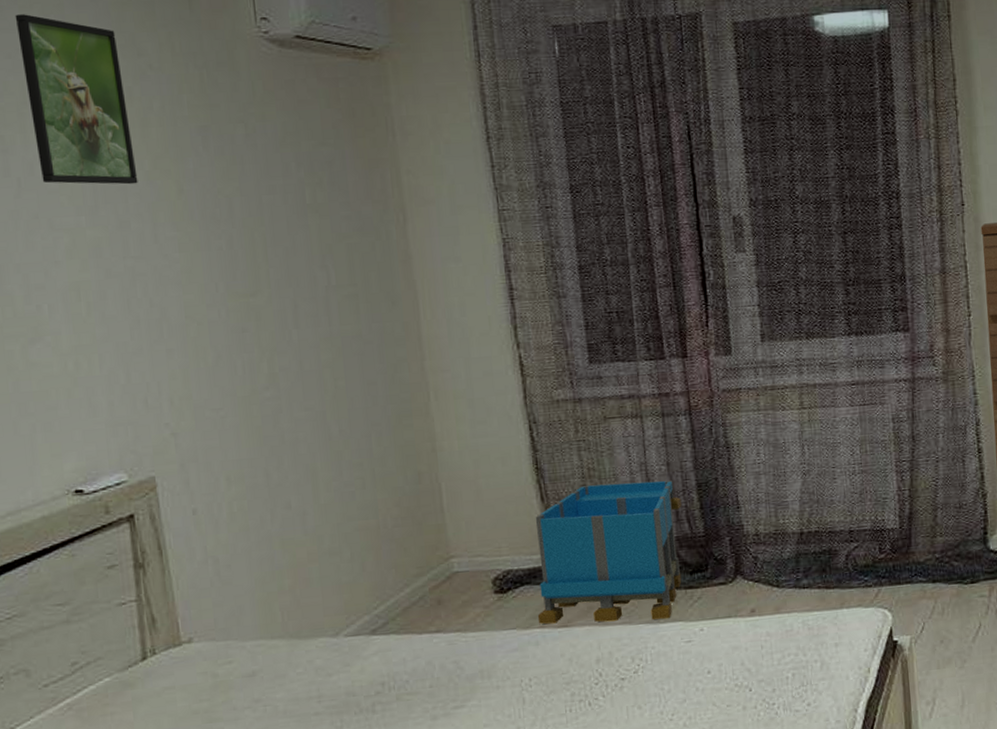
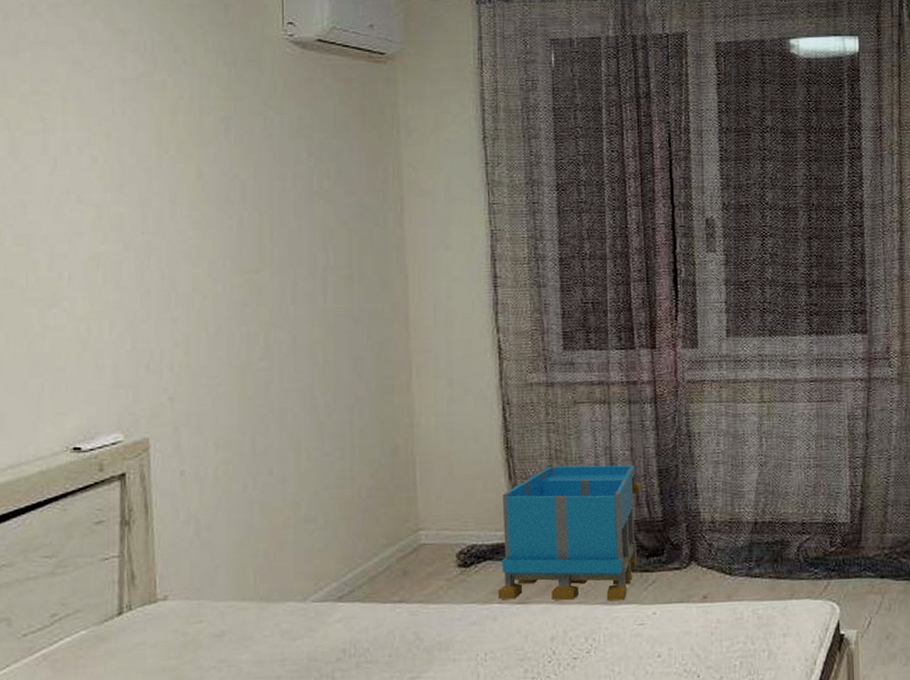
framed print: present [15,14,138,185] -> none [69,11,163,166]

